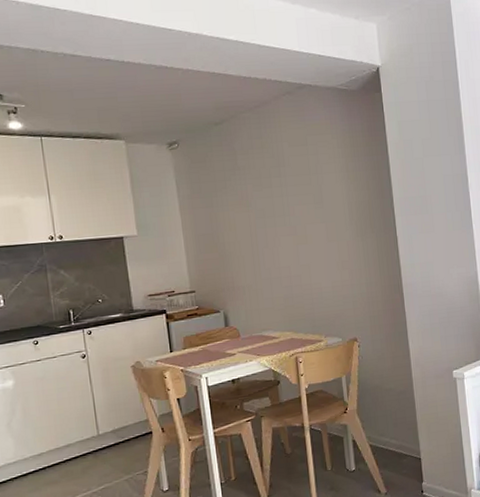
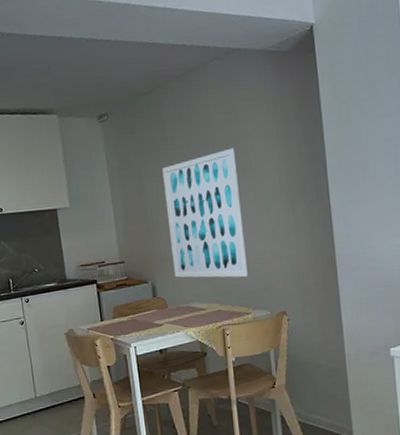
wall art: none [234,179,320,307] -> present [162,148,248,278]

